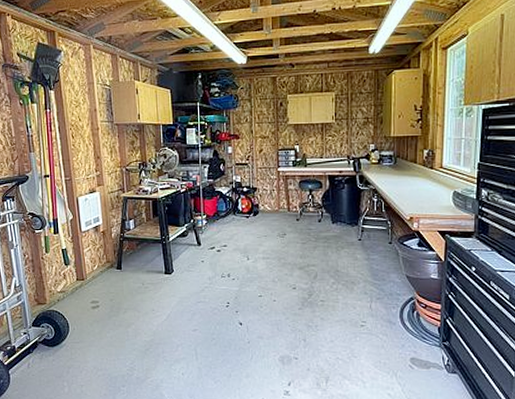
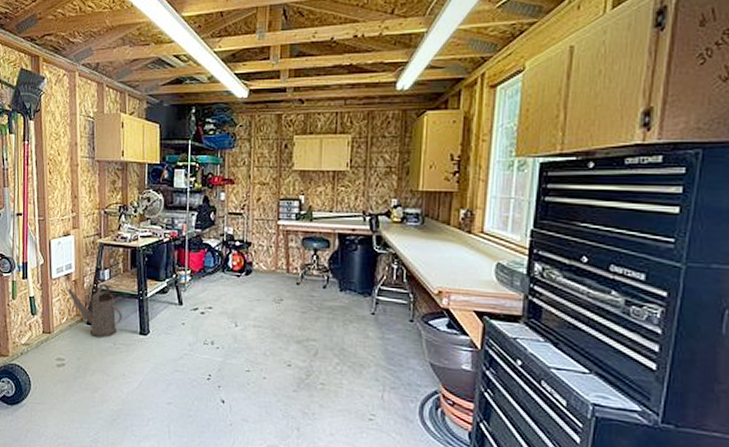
watering can: none [97,232,149,280] -> present [68,283,123,339]

